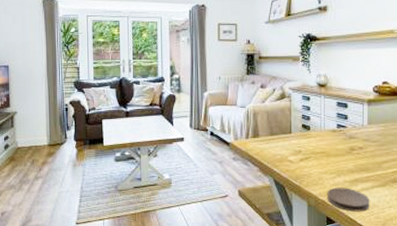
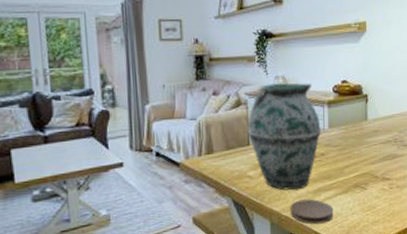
vase: none [290,81,360,178] -> present [247,83,321,191]

